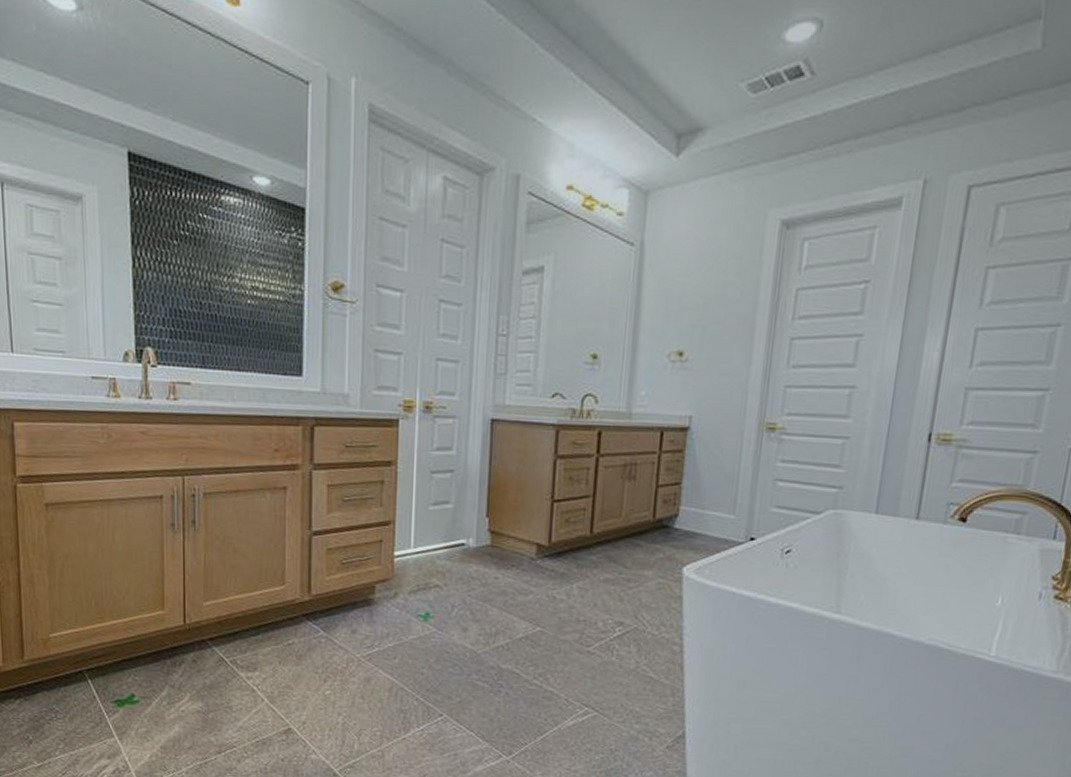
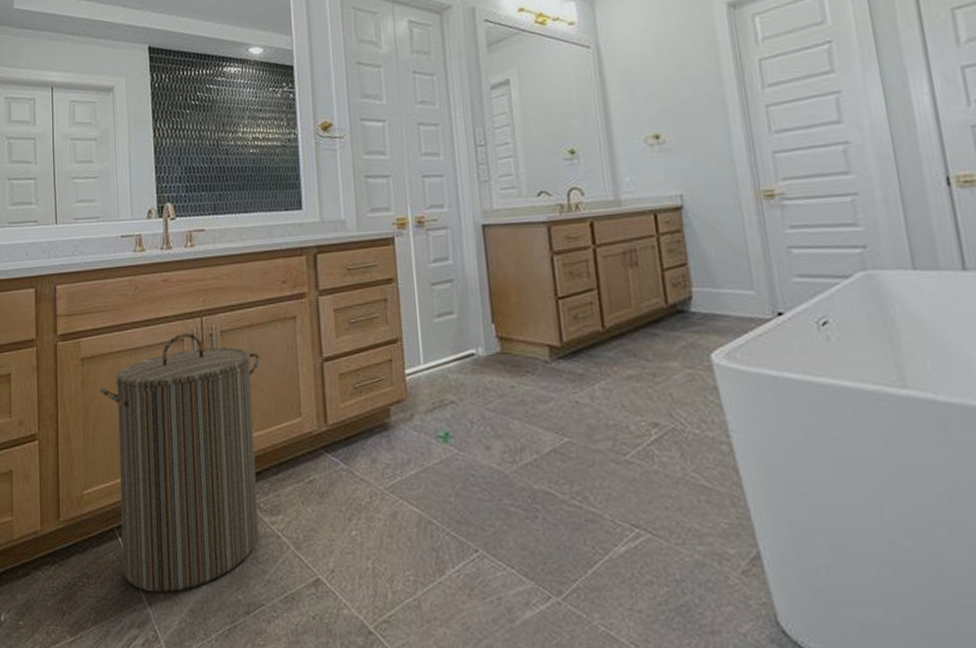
laundry hamper: none [67,490,246,731] -> present [100,332,260,593]

